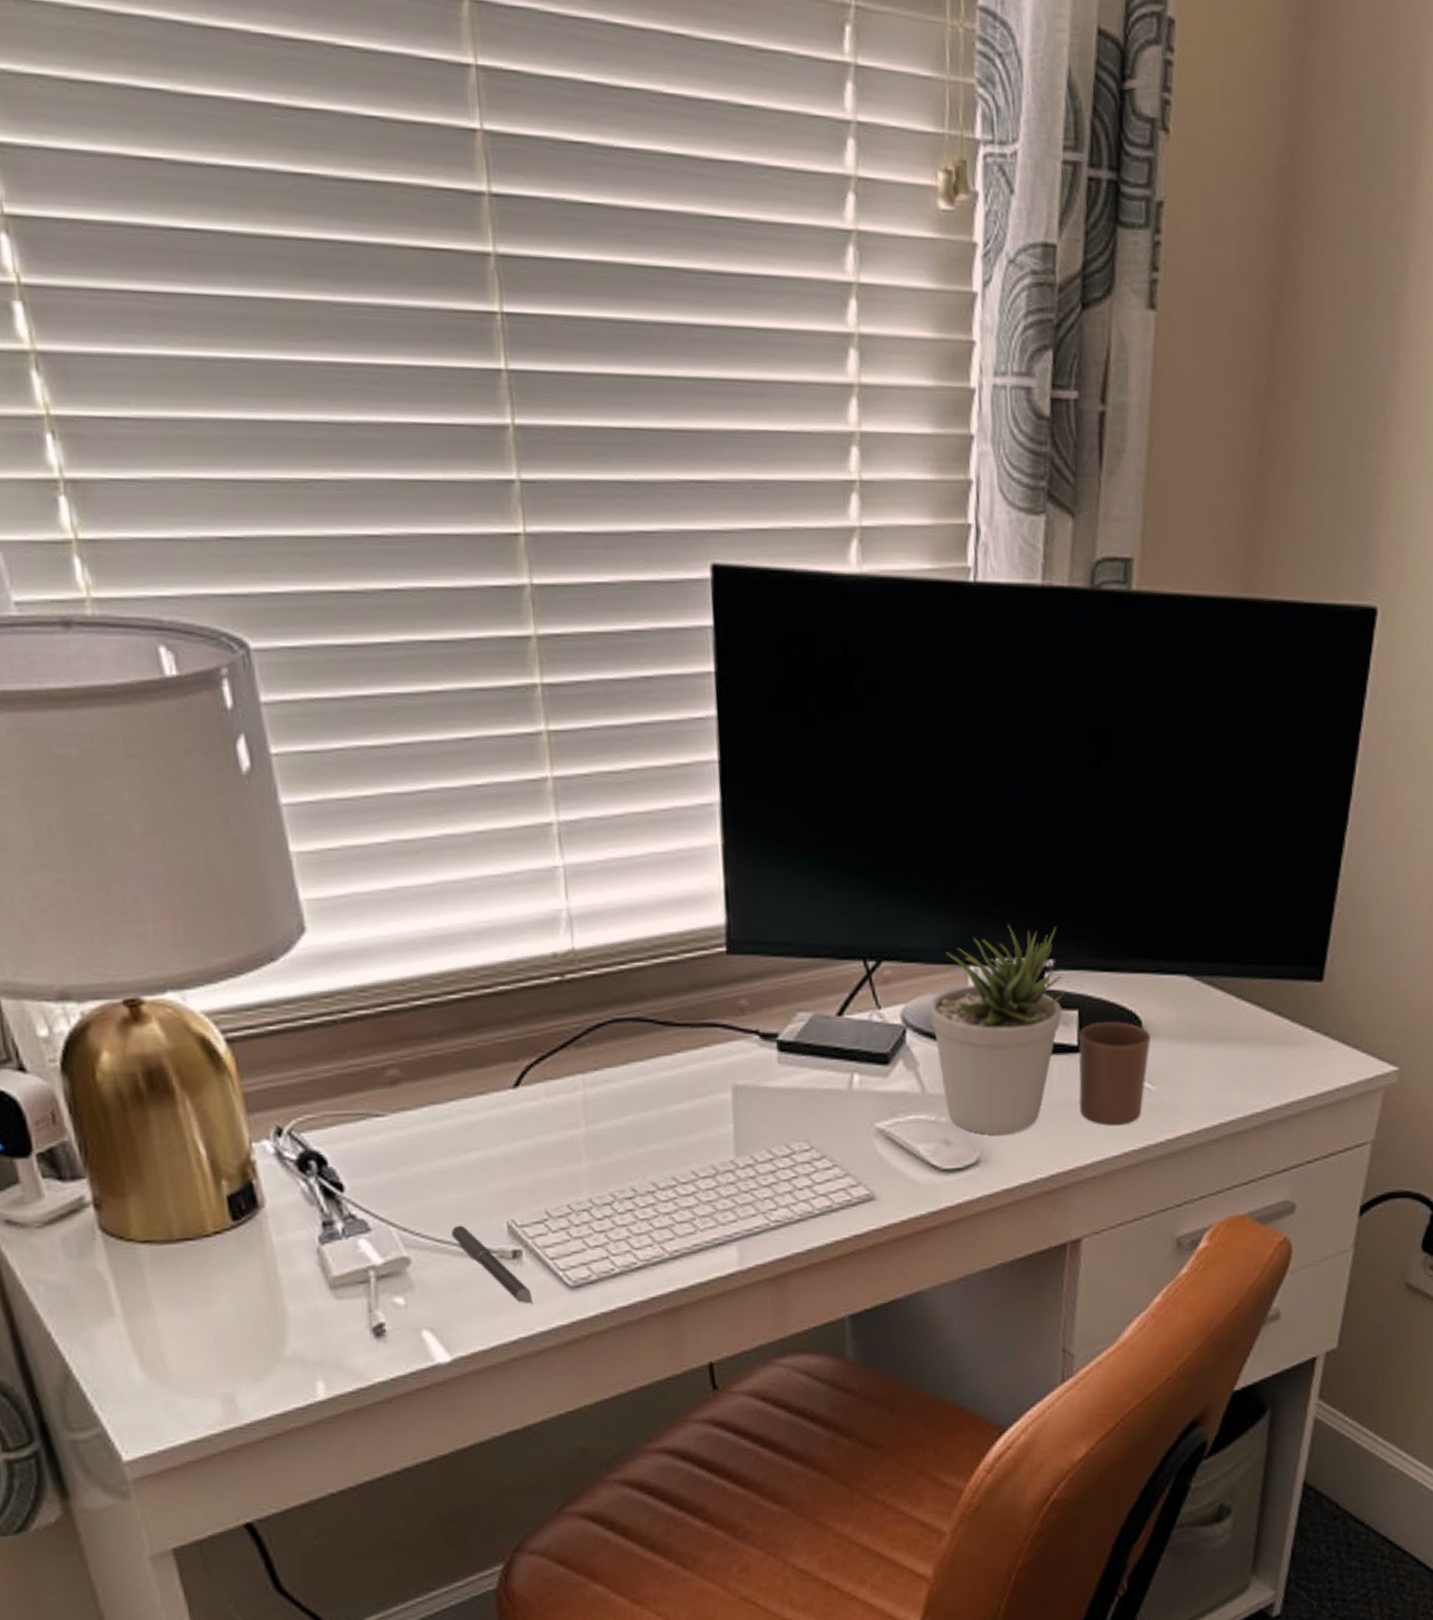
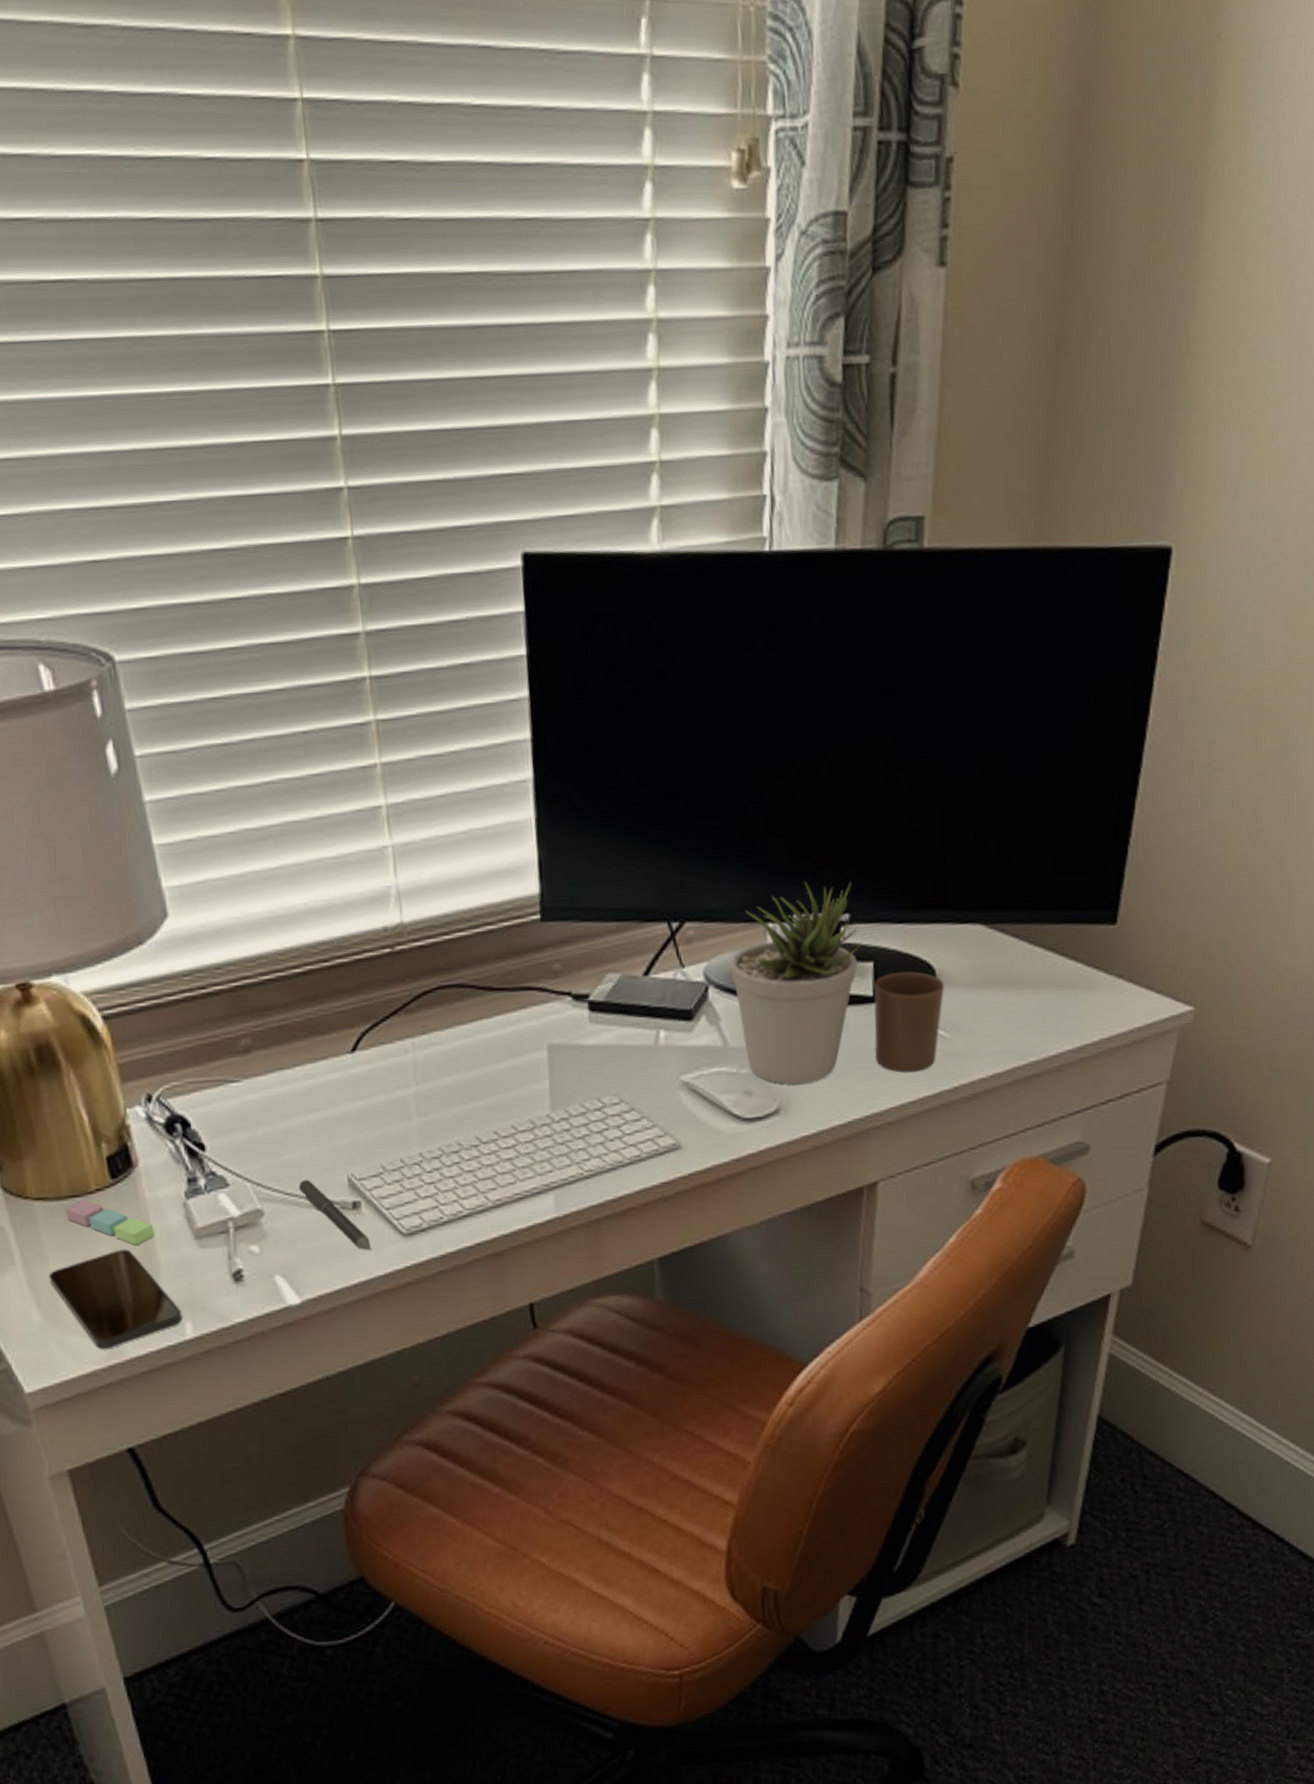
phone: none [154,1299,313,1411] -> present [48,1249,183,1349]
sticky notes: none [176,1242,282,1295] -> present [64,1199,155,1245]

